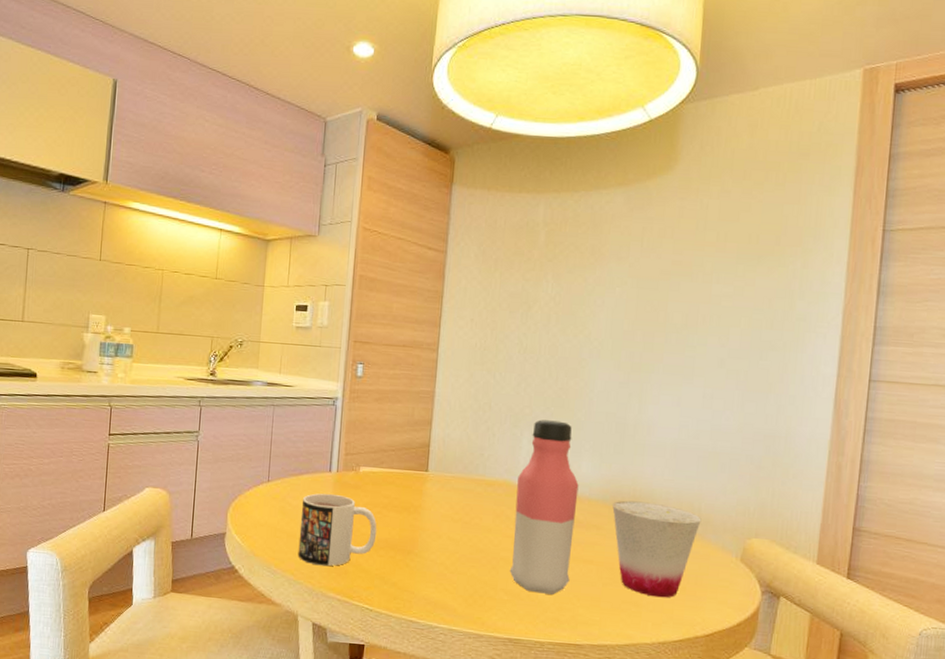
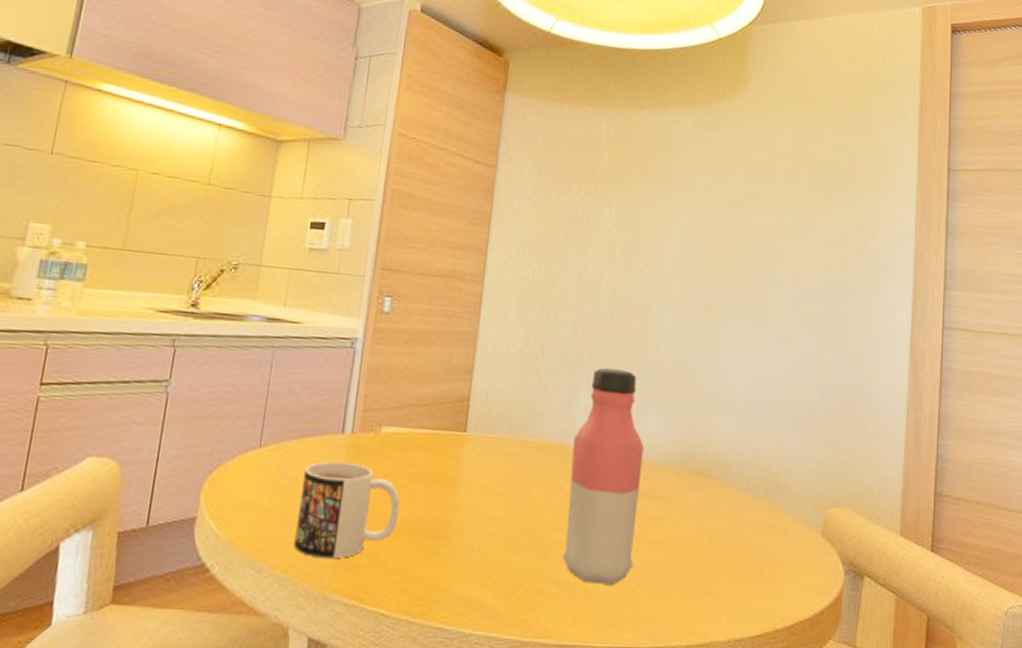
cup: present [612,500,702,598] -> none [682,465,779,584]

